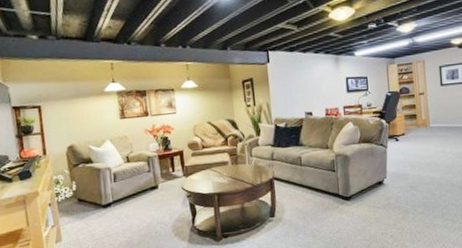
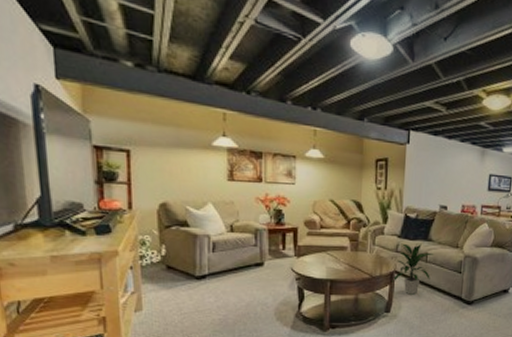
indoor plant: none [272,150,308,198] -> present [392,243,435,295]

